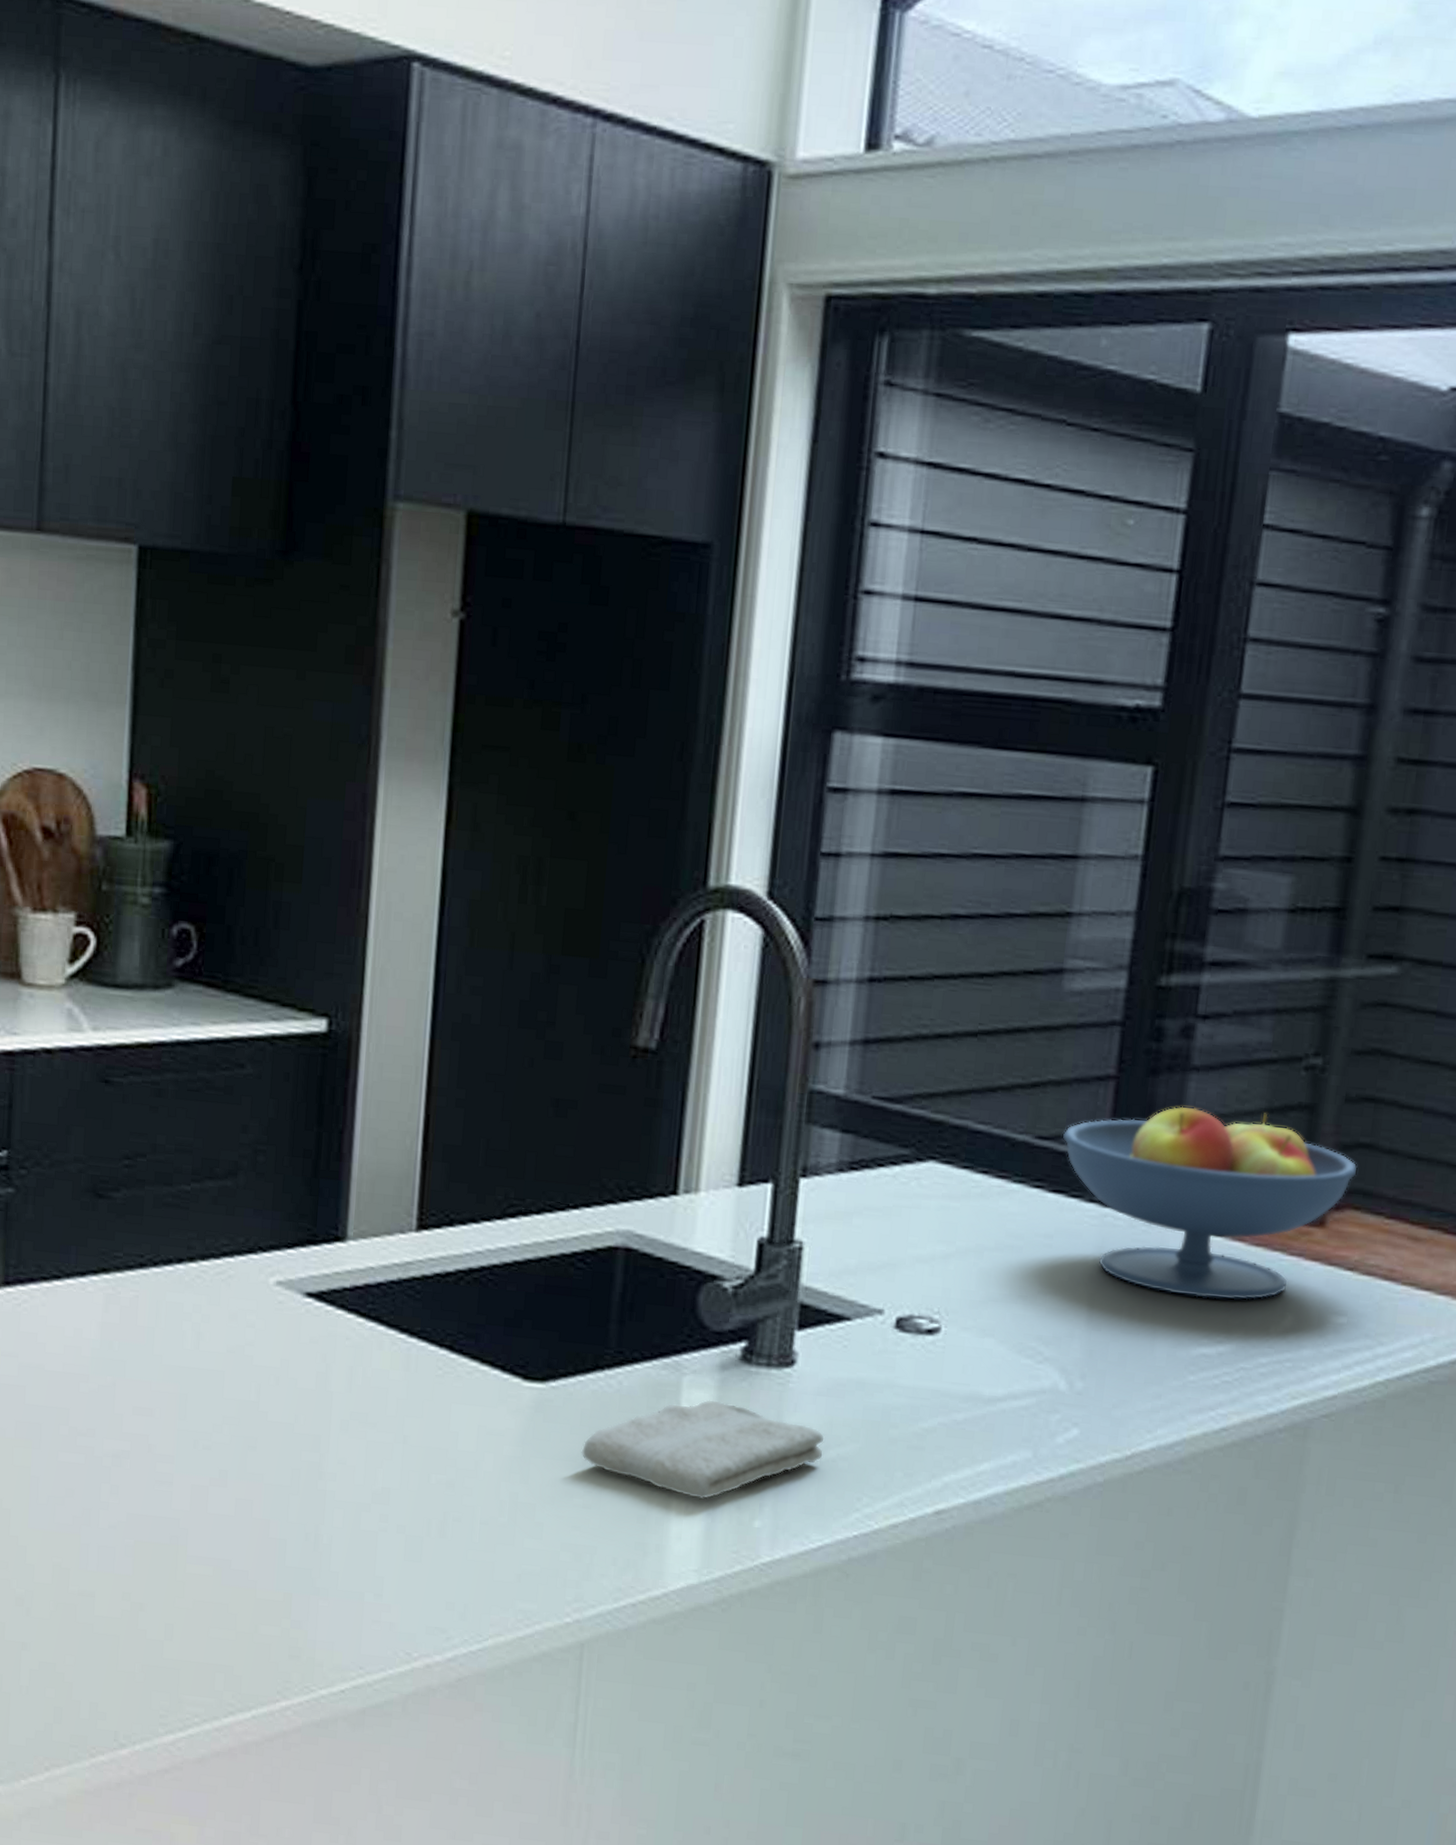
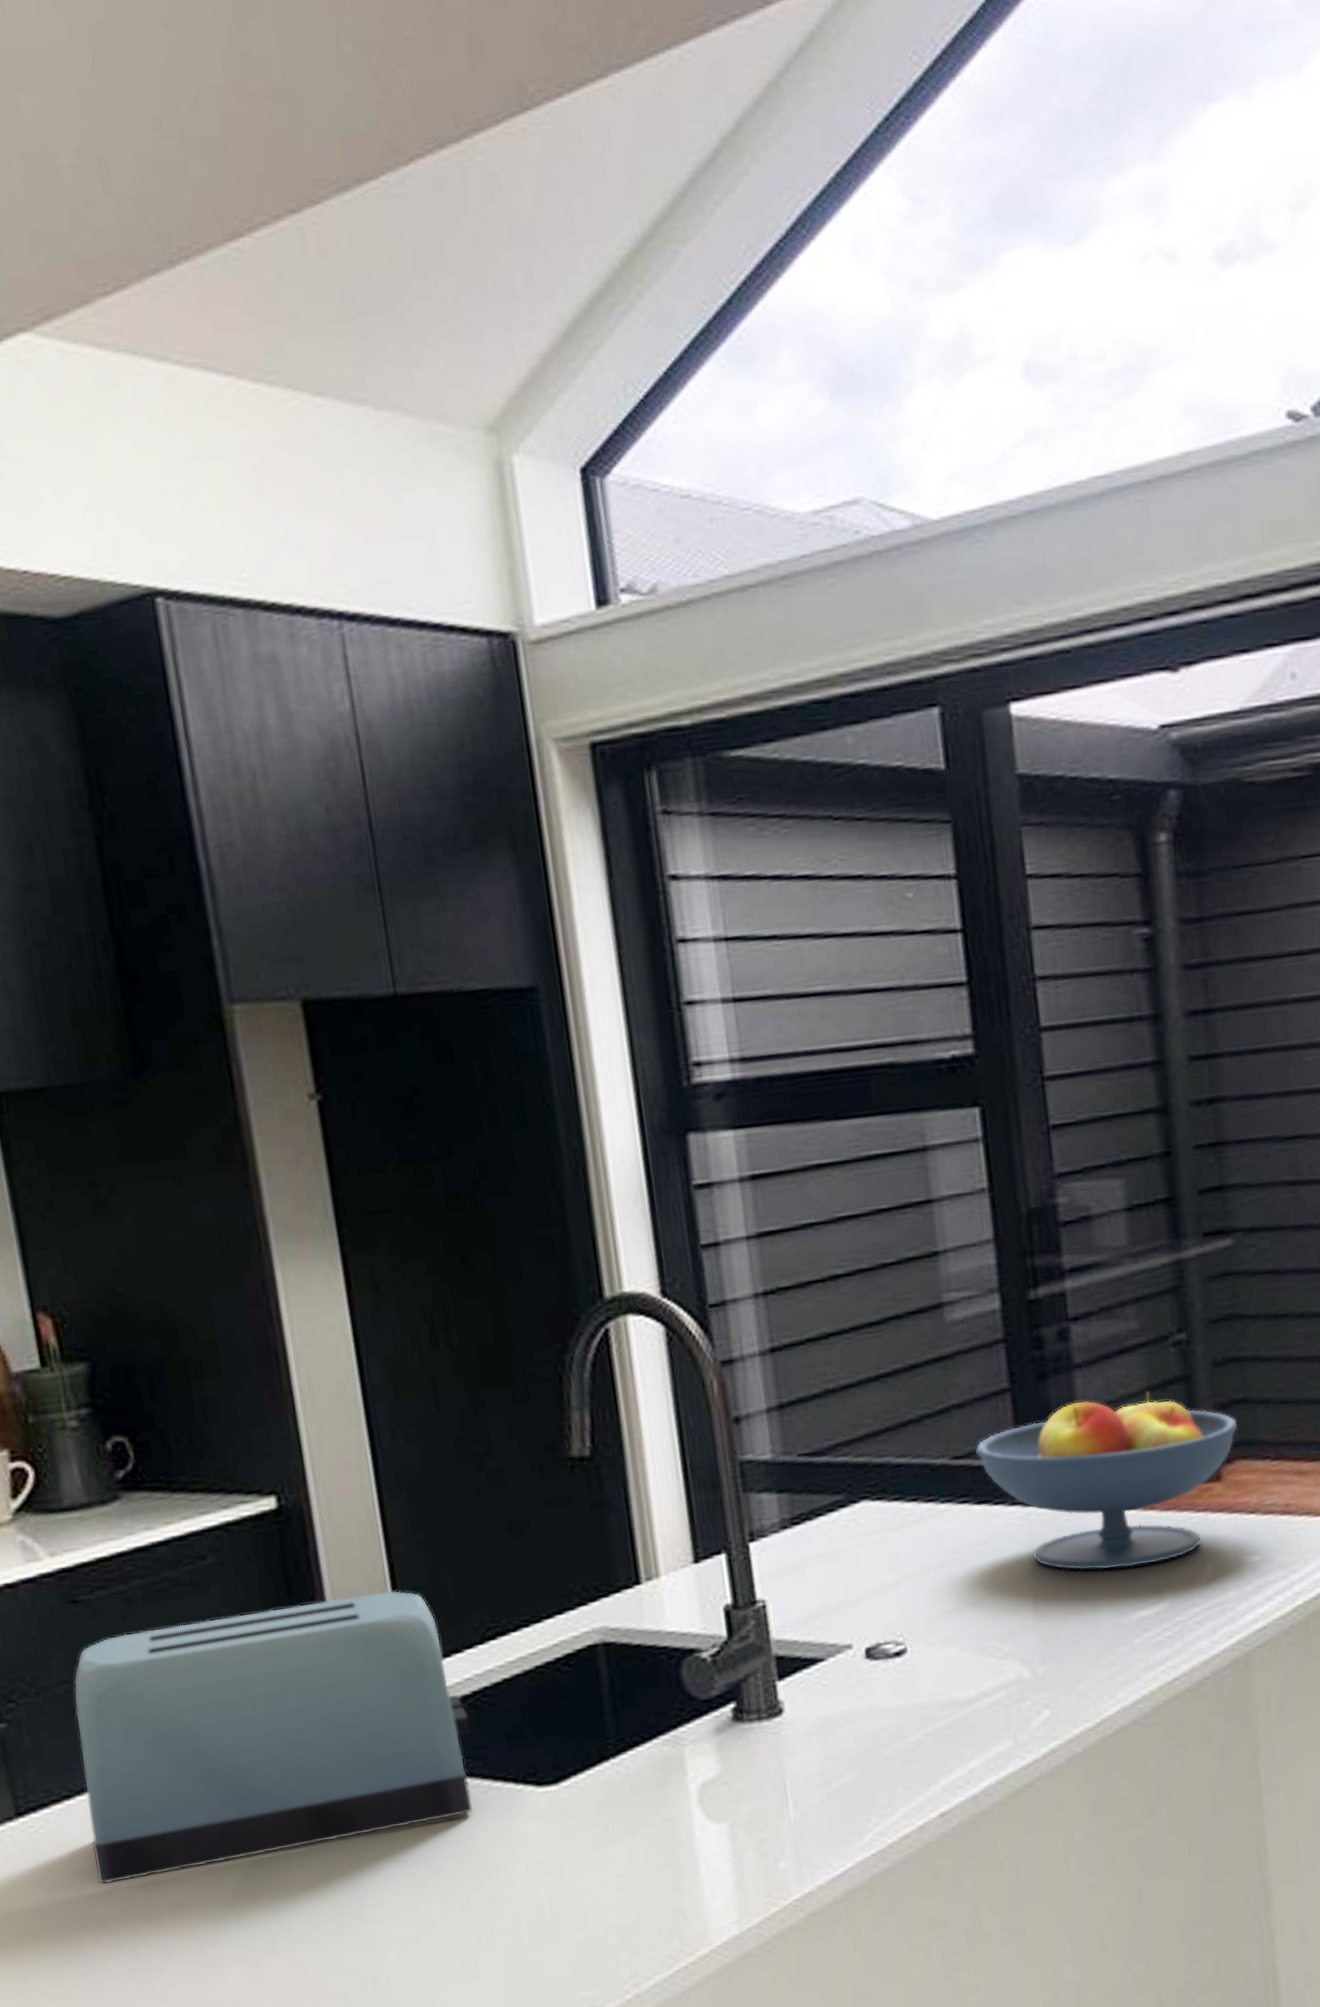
toaster: none [68,1125,471,1391] -> present [74,1591,473,1884]
washcloth: present [581,1399,824,1500] -> none [605,1762,827,1857]

